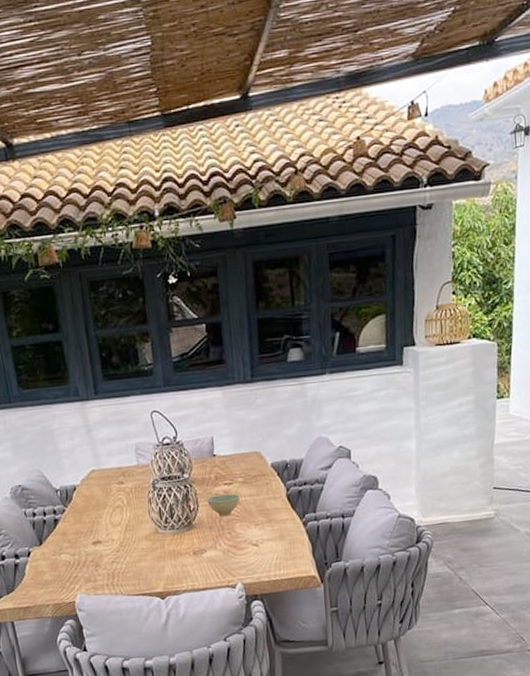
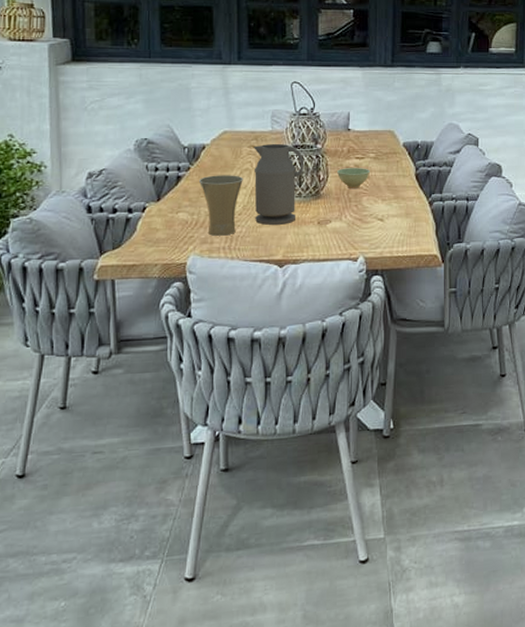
cup: none [75,513,117,574] -> present [199,175,243,236]
water jug: none [122,477,174,560] -> present [254,143,305,225]

